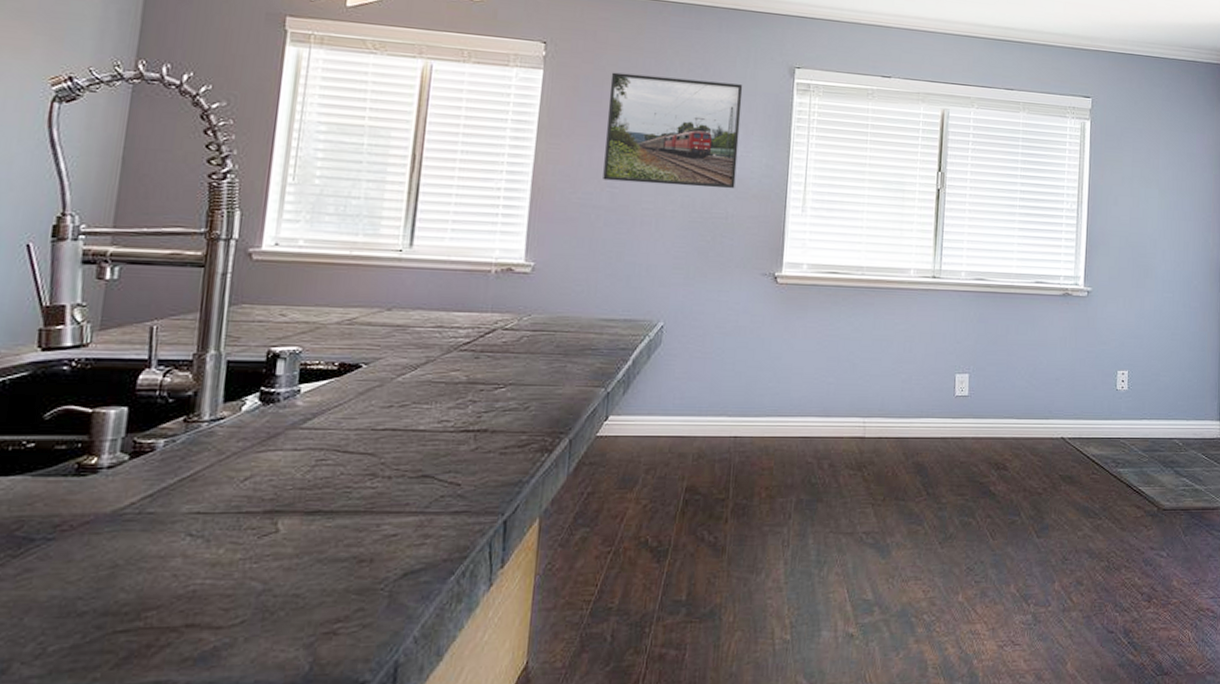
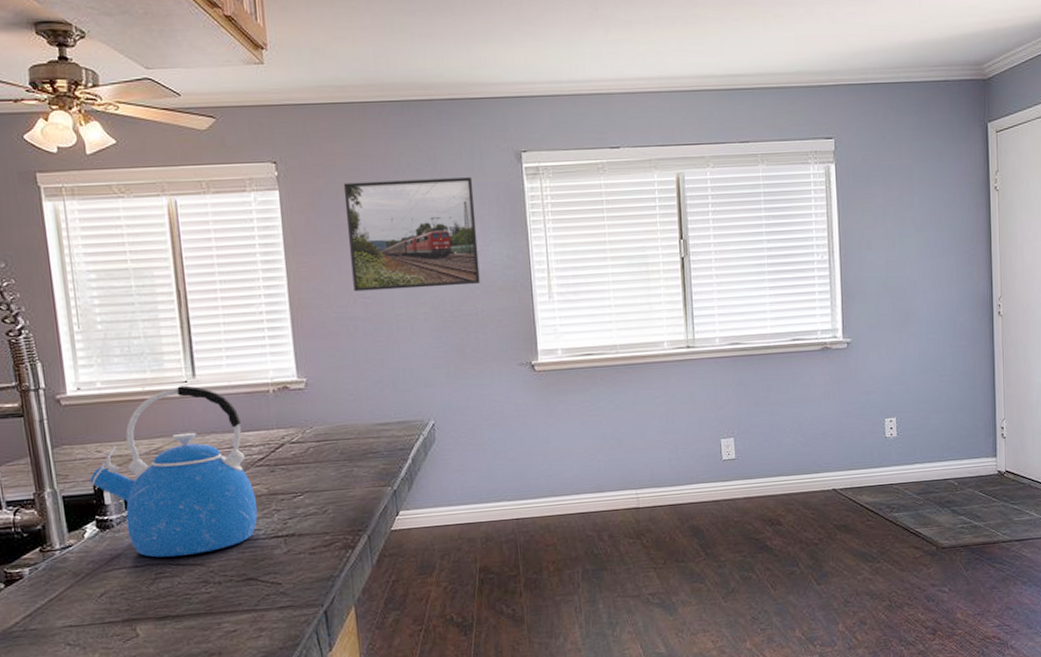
kettle: none [264,254,454,442] -> present [90,385,258,558]

